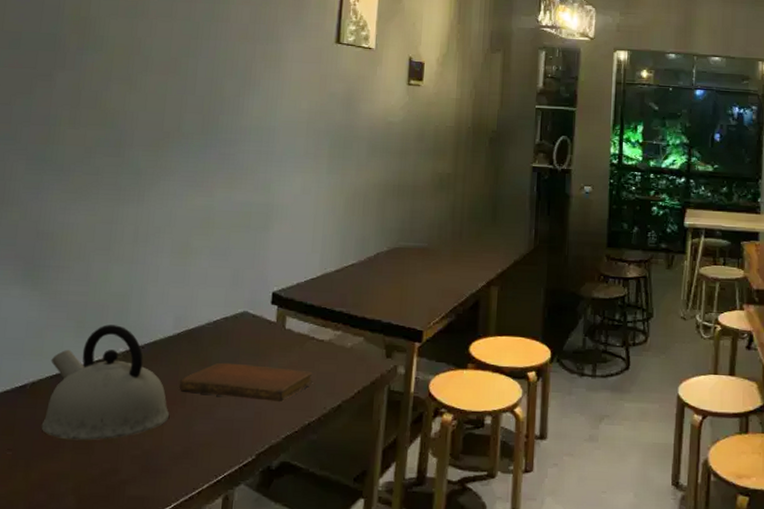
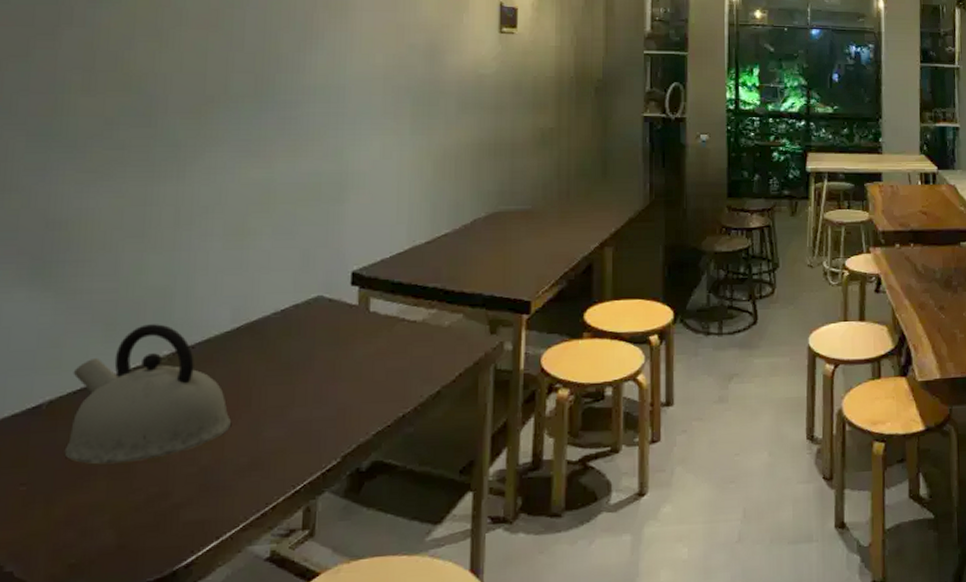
notebook: present [179,362,313,402] -> none [241,355,405,395]

